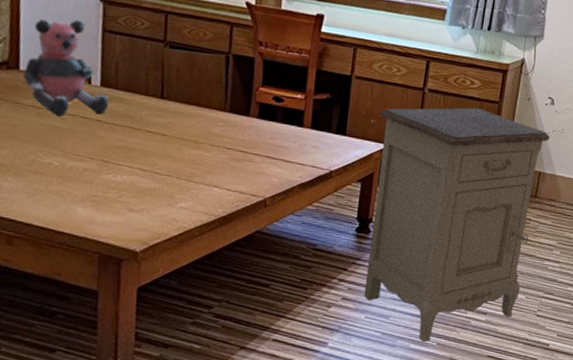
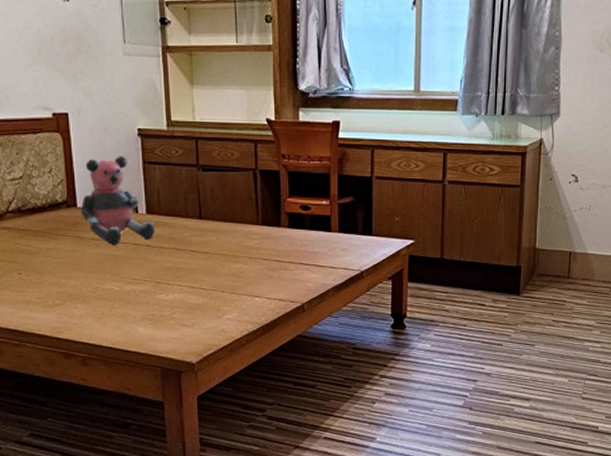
nightstand: present [363,107,550,343] -> none [403,194,577,432]

